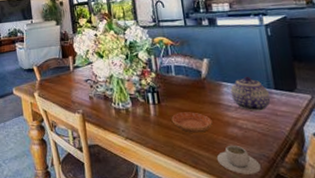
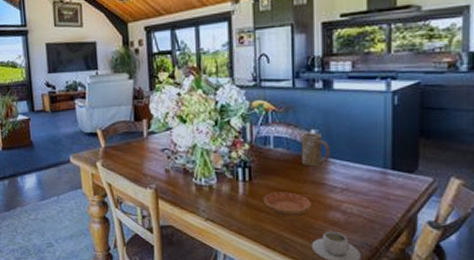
mug: none [195,61,223,90] -> present [300,132,331,167]
teapot: present [230,76,271,112] -> none [338,152,385,194]

